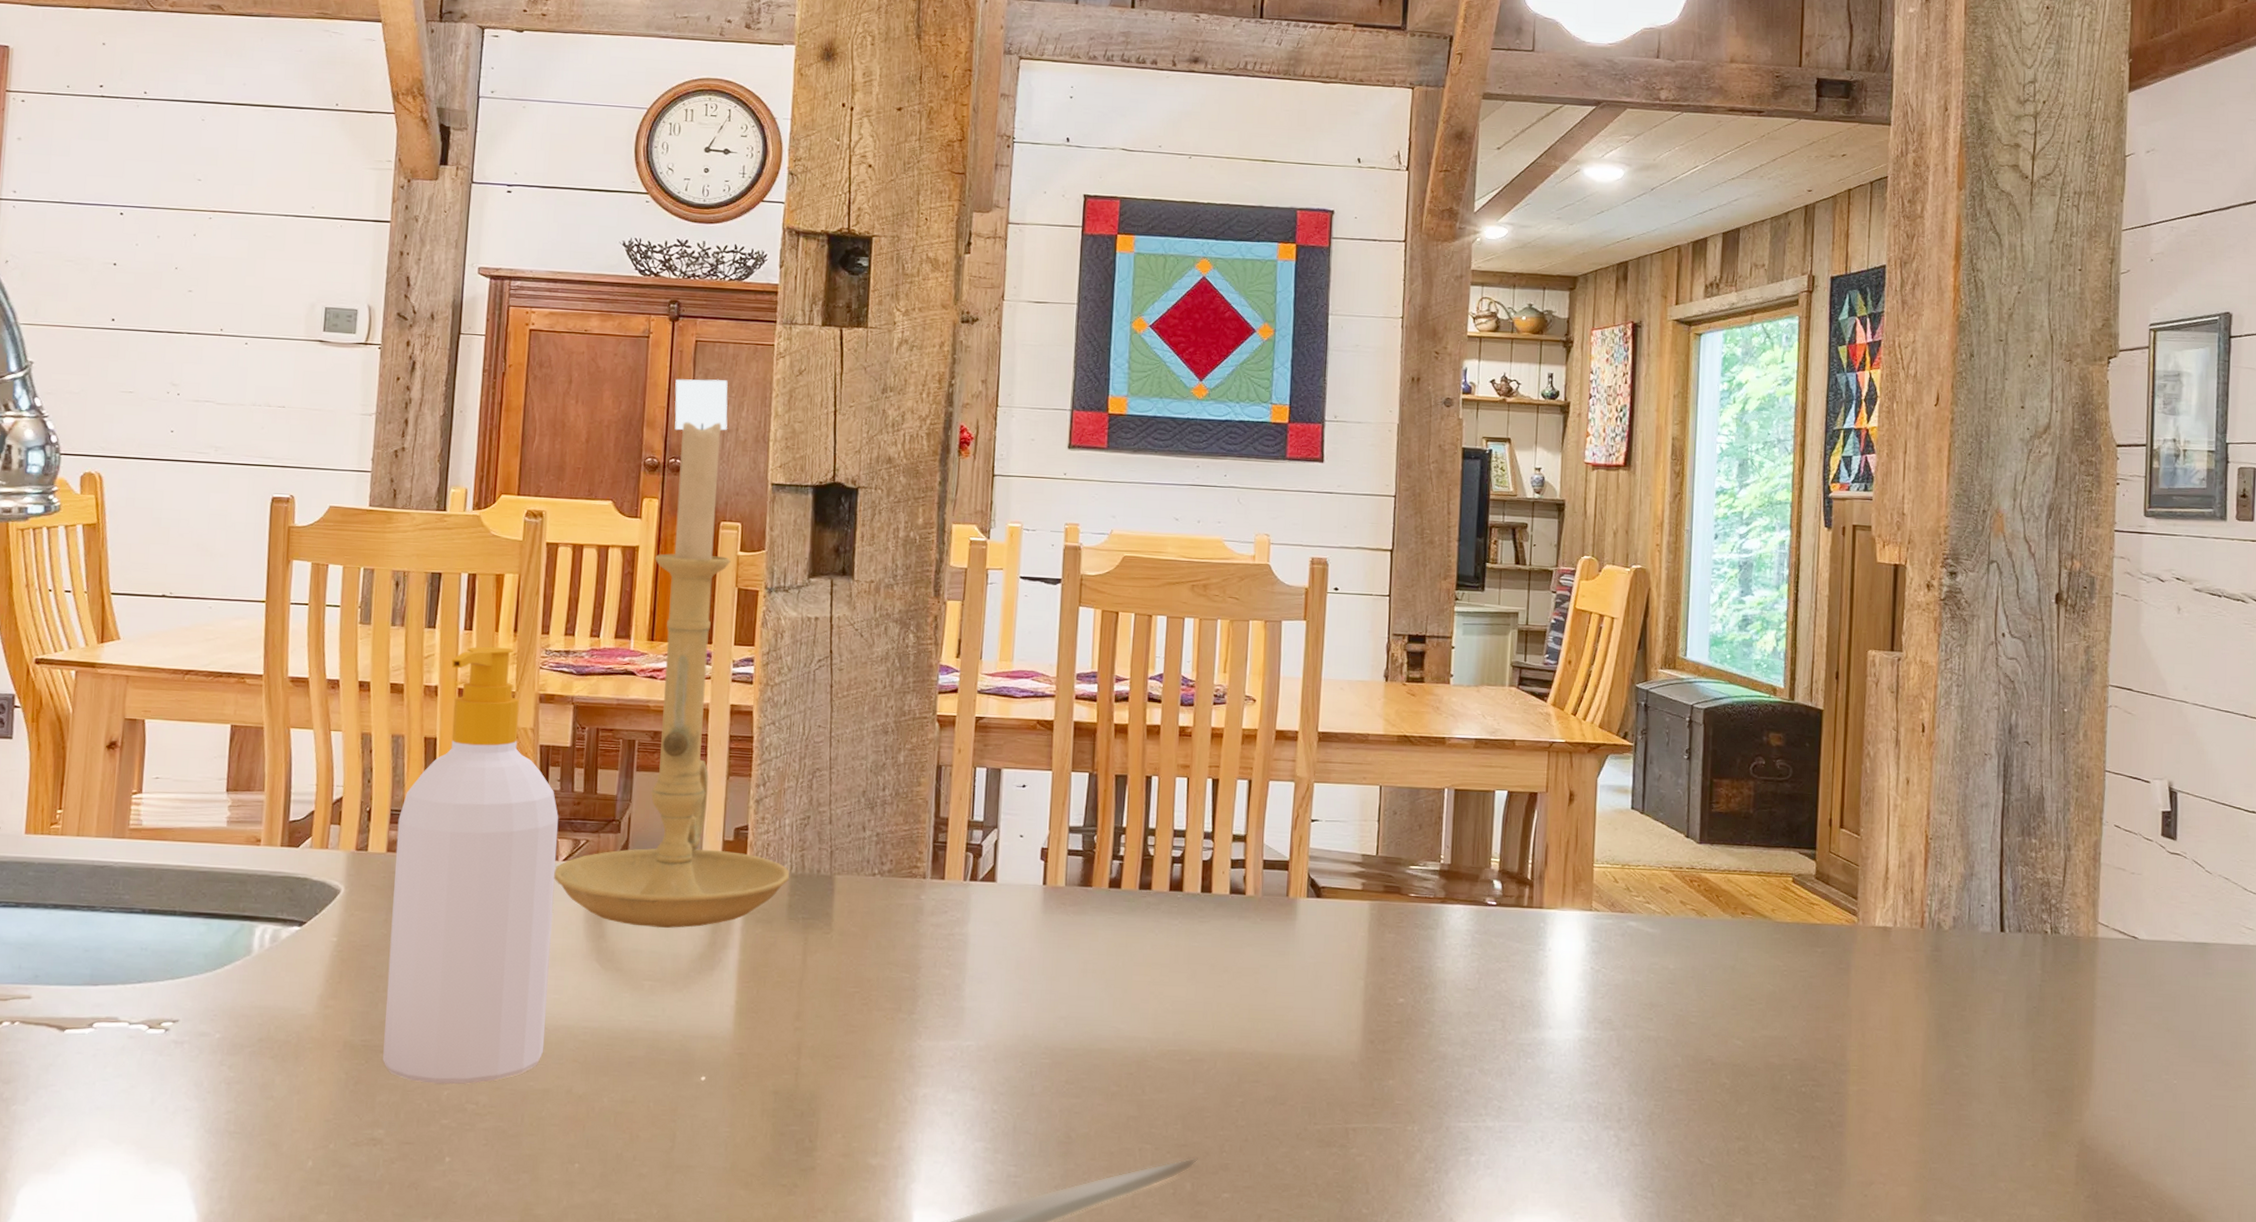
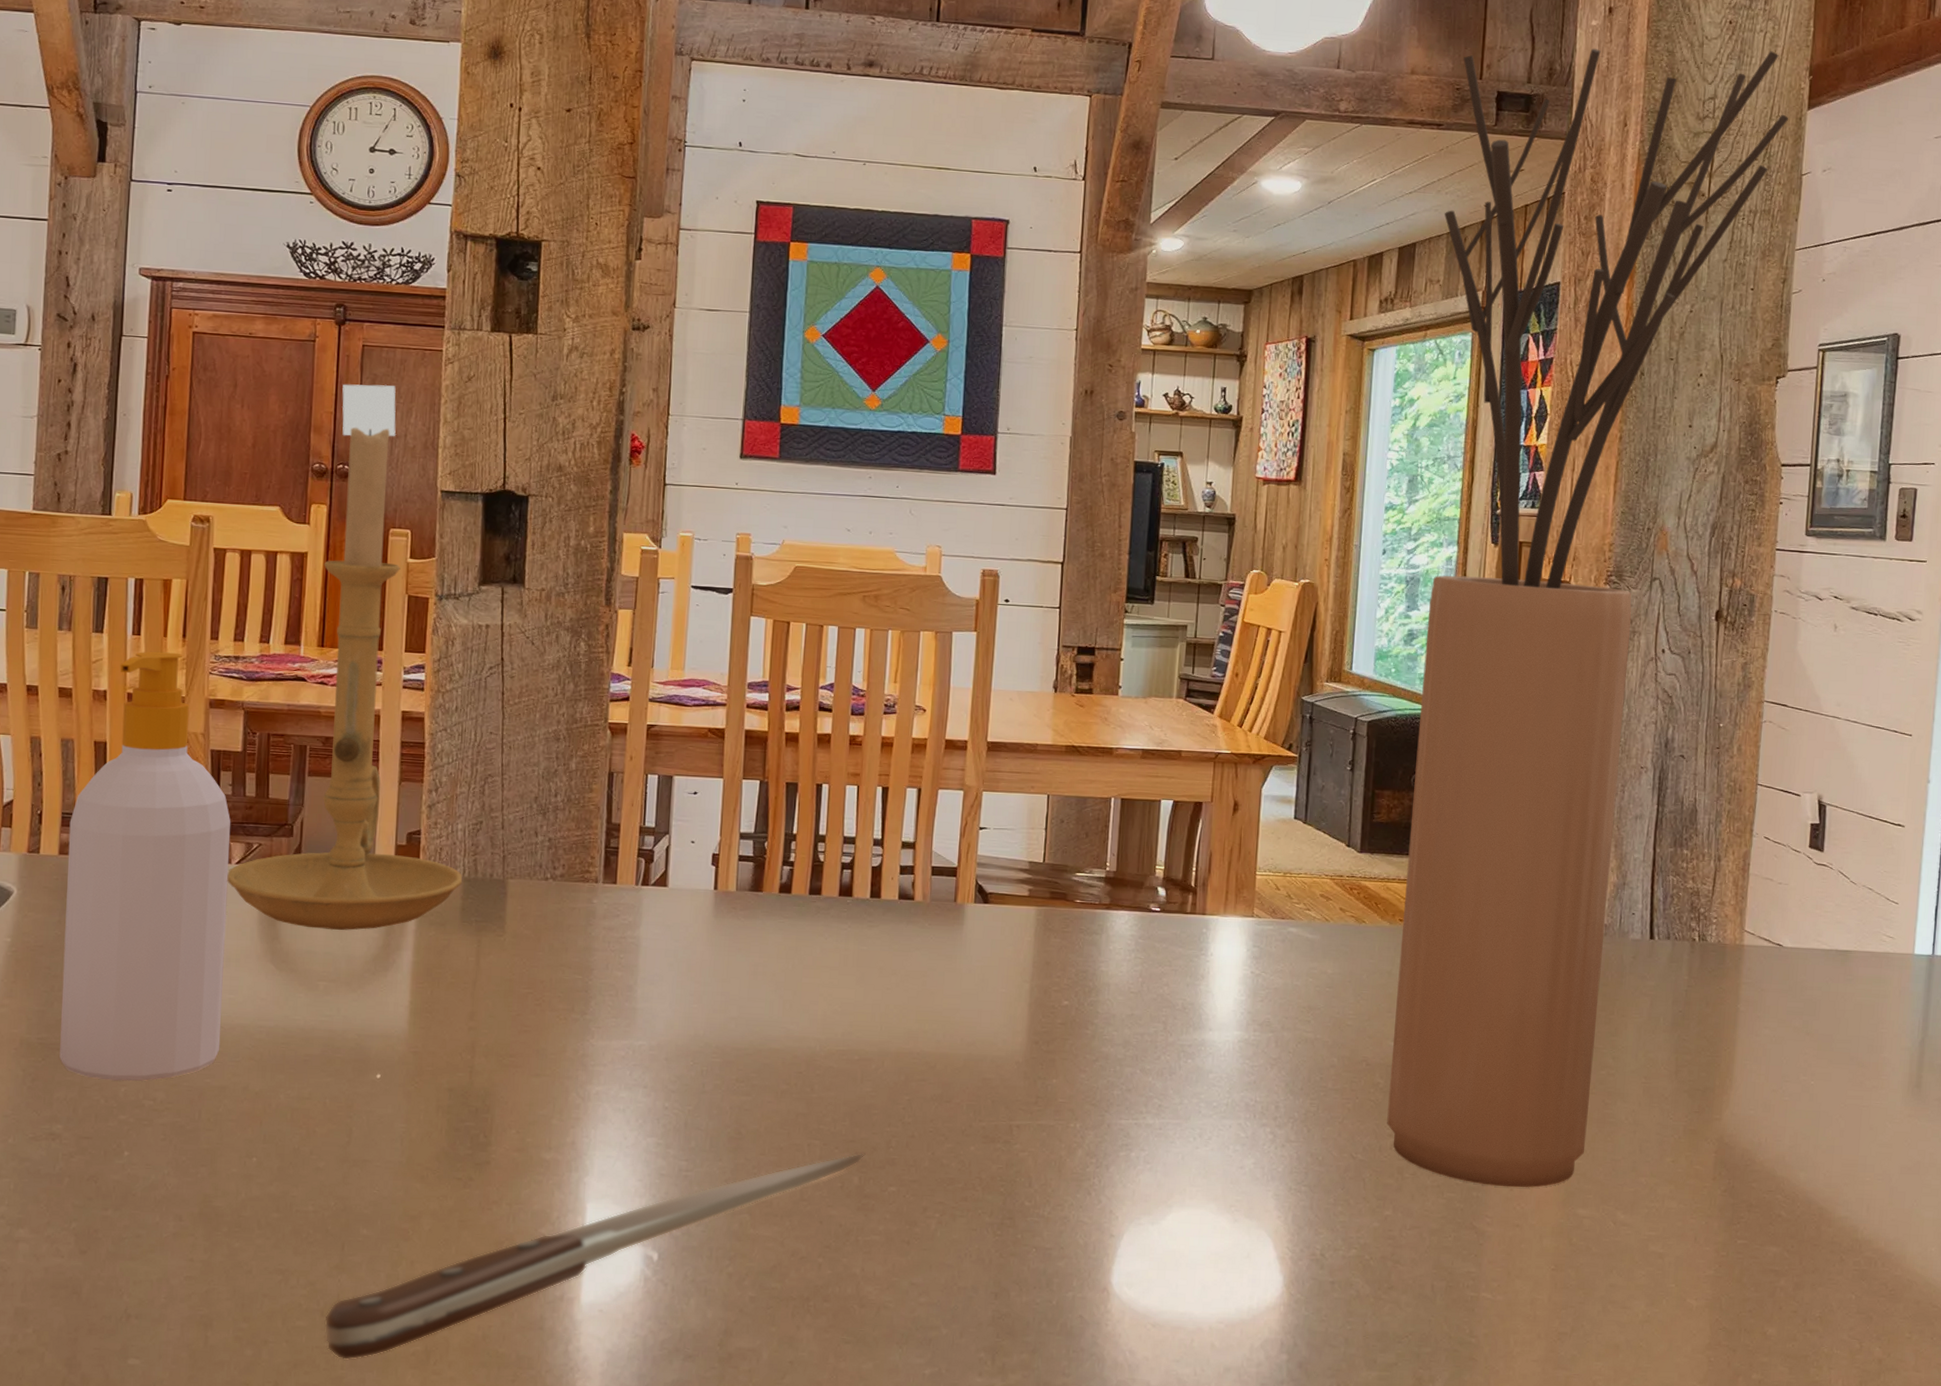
vase: none [1734,35,2109,1194] -> present [1387,48,1788,1188]

